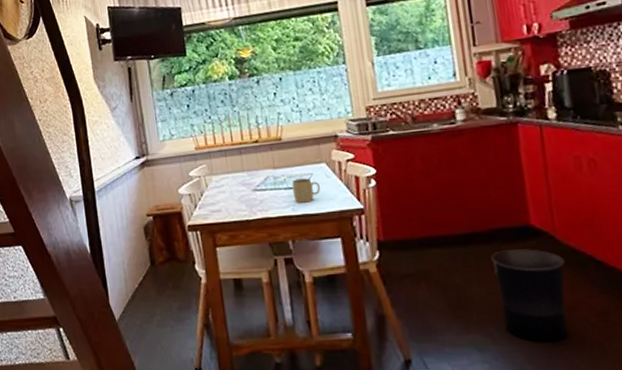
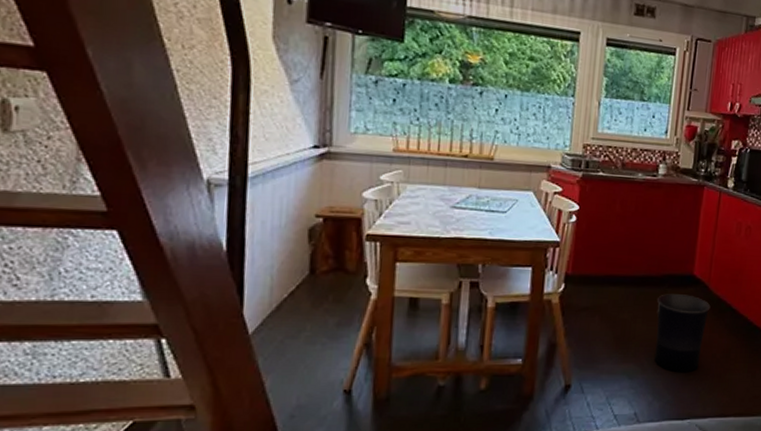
mug: present [291,178,320,203] -> none [493,202,522,228]

